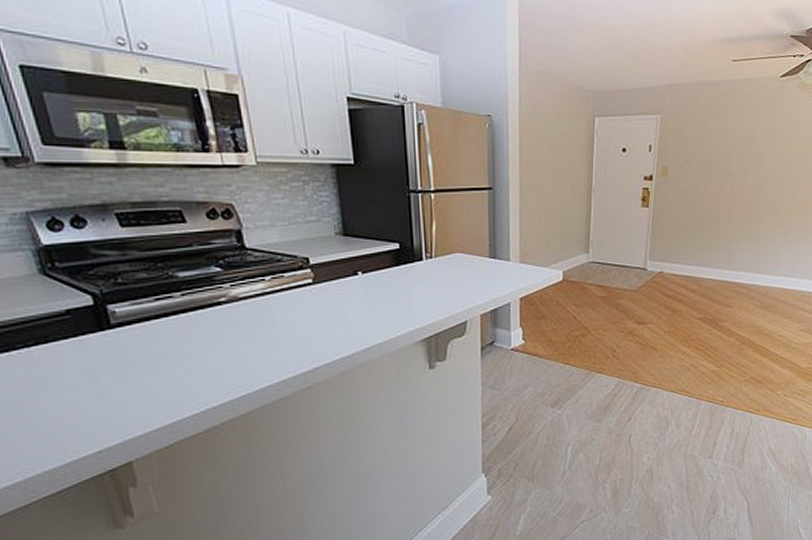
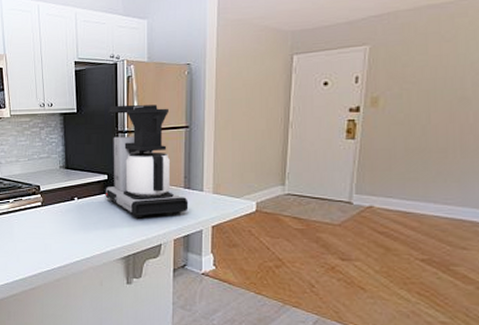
coffee maker: none [396,158,495,294] -> present [105,104,189,219]

